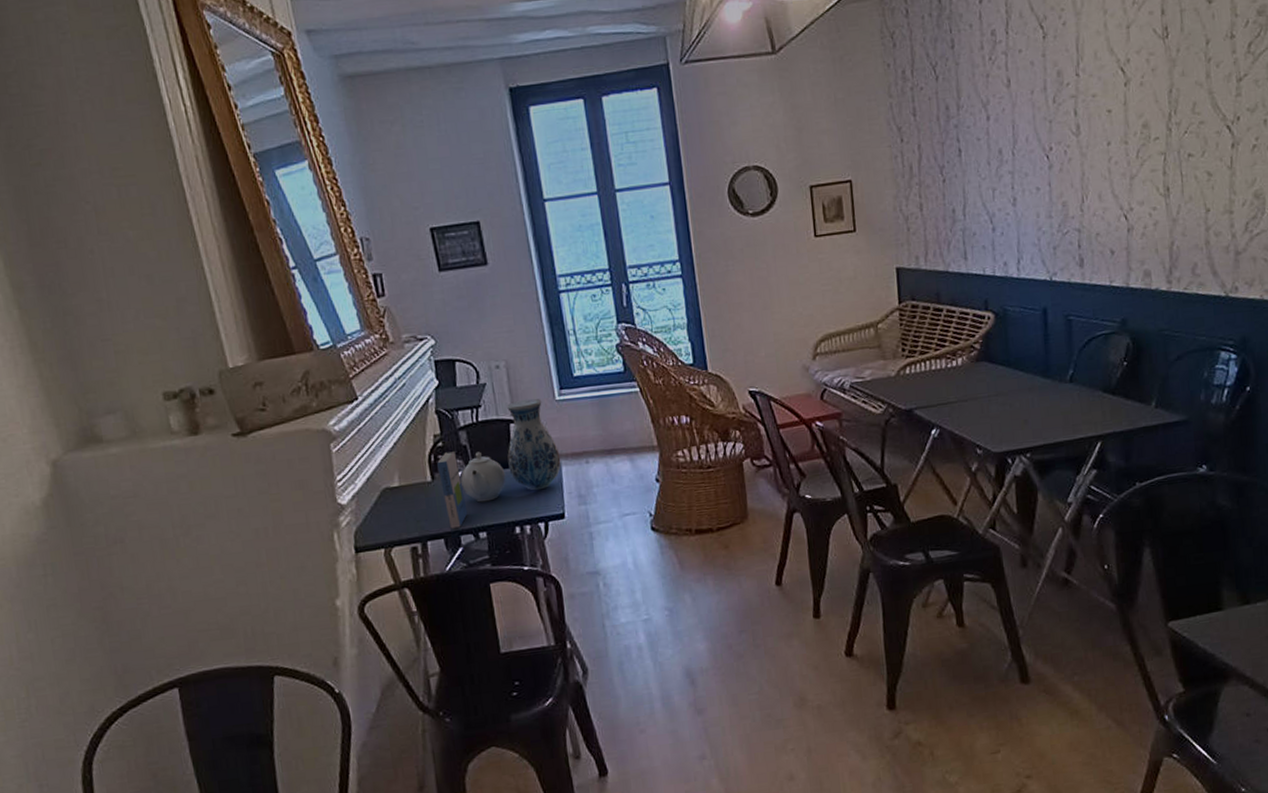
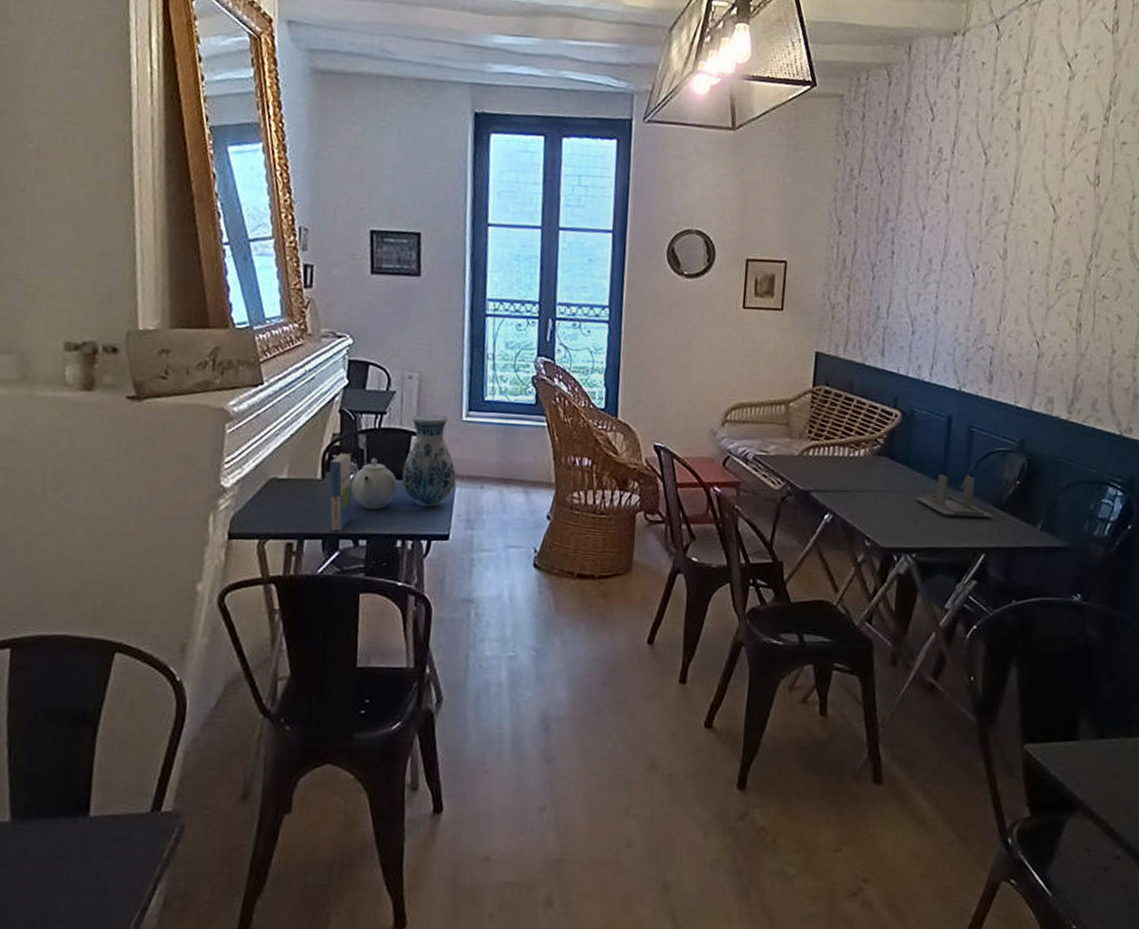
napkin holder: none [1021,366,1104,410] -> present [915,474,993,518]

